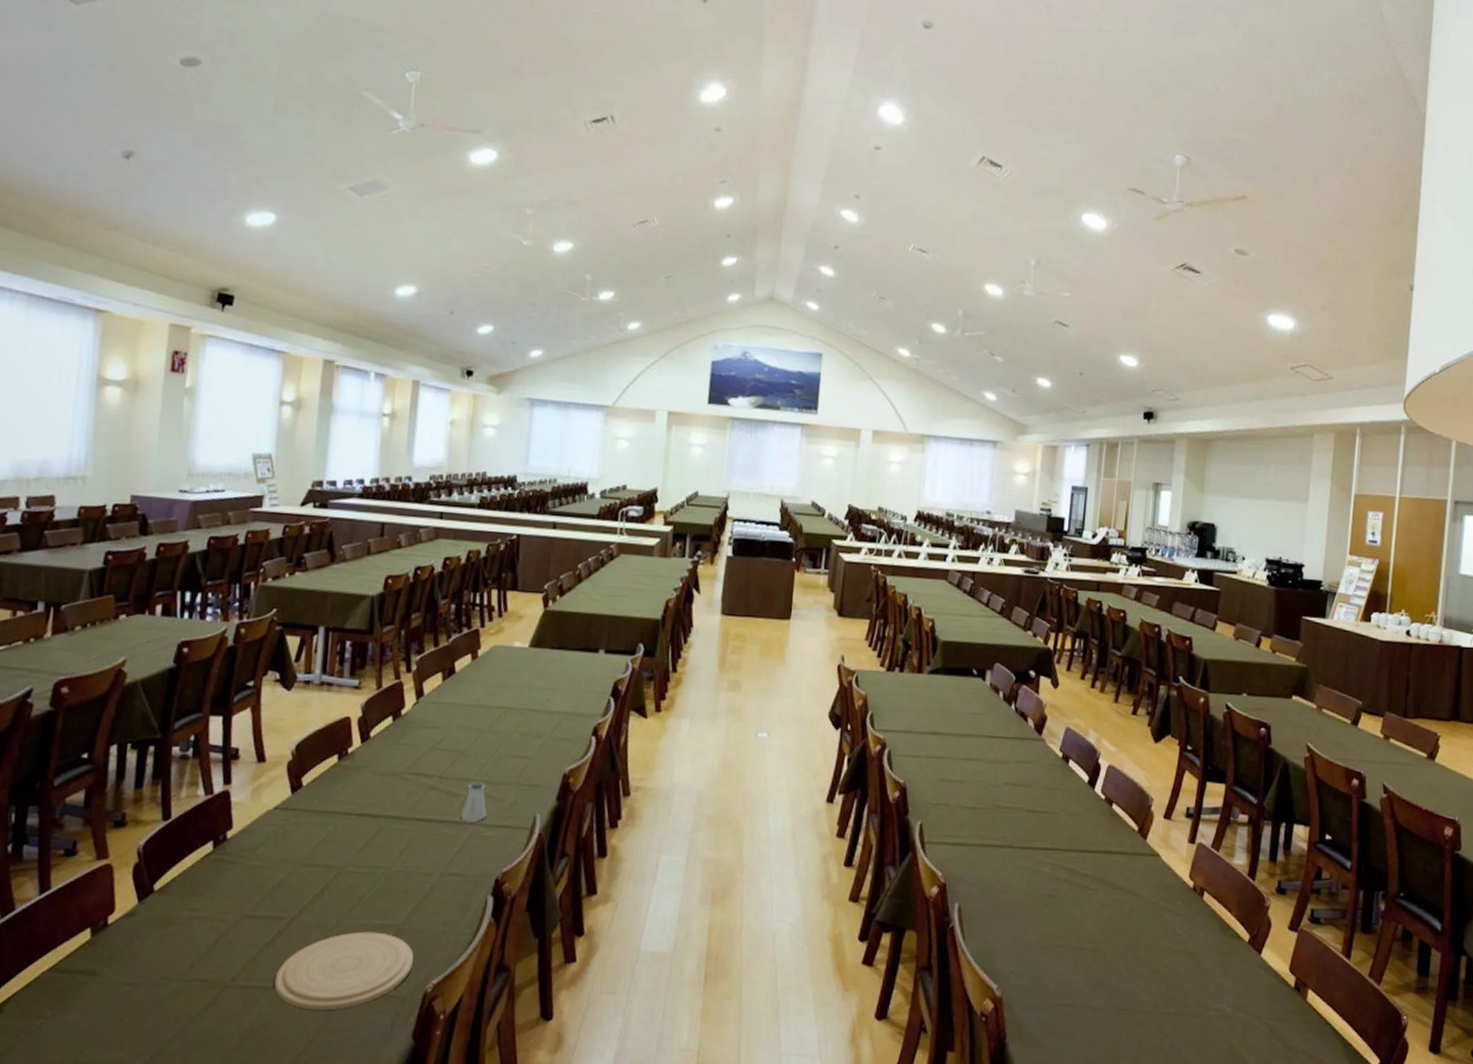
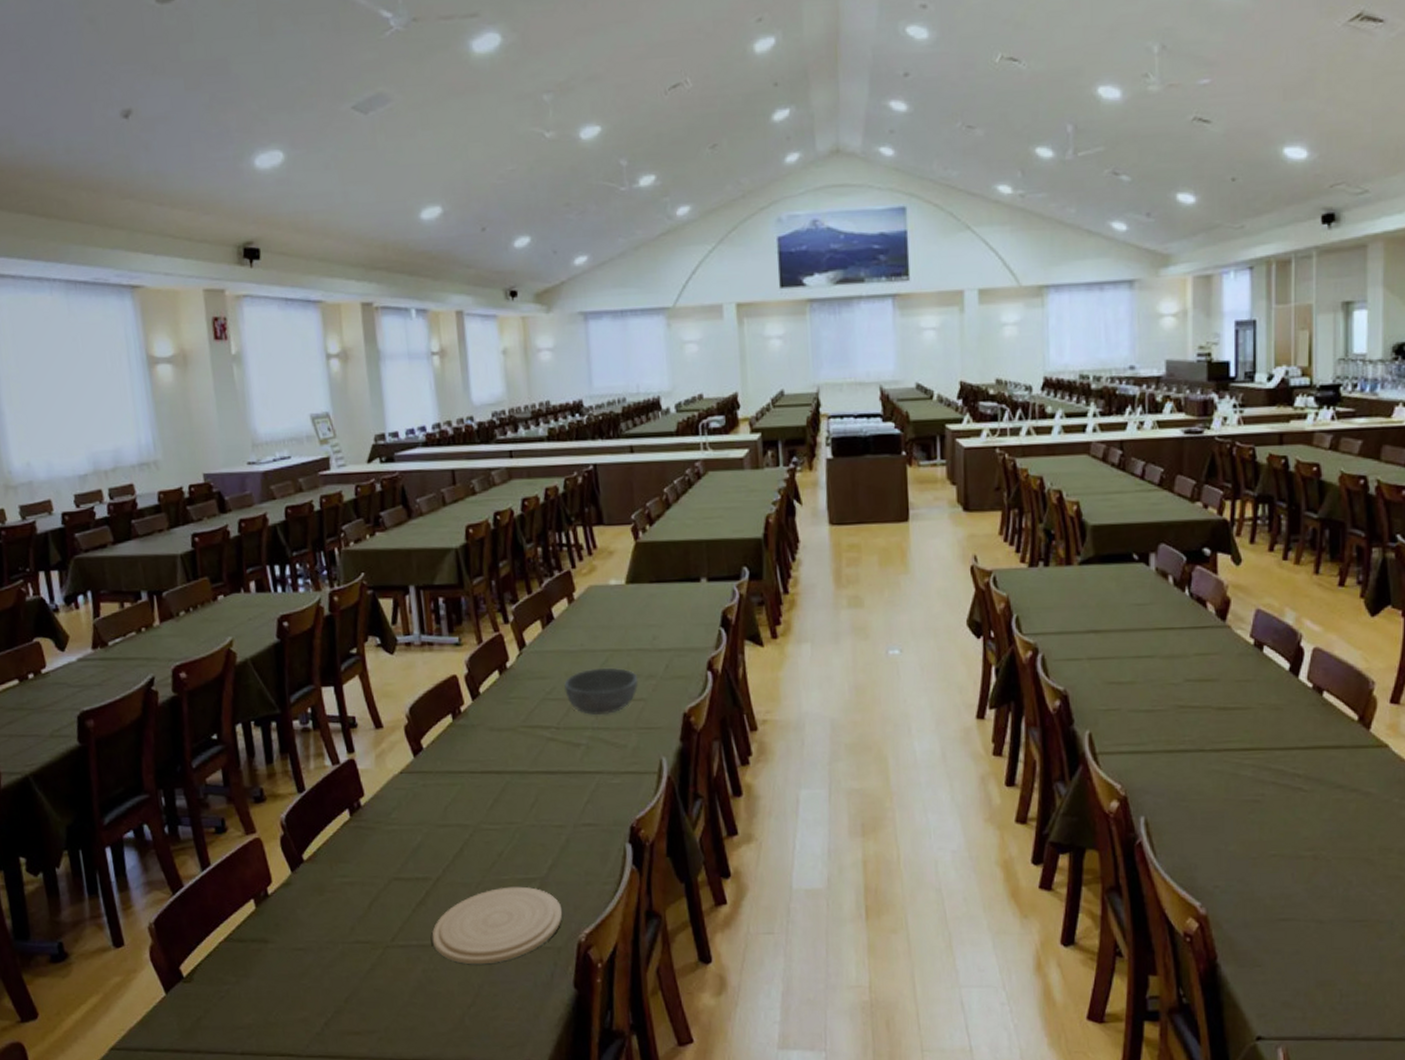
bowl: none [453,723,526,769] -> present [563,667,639,715]
saltshaker: present [461,782,487,822] -> none [585,729,611,770]

